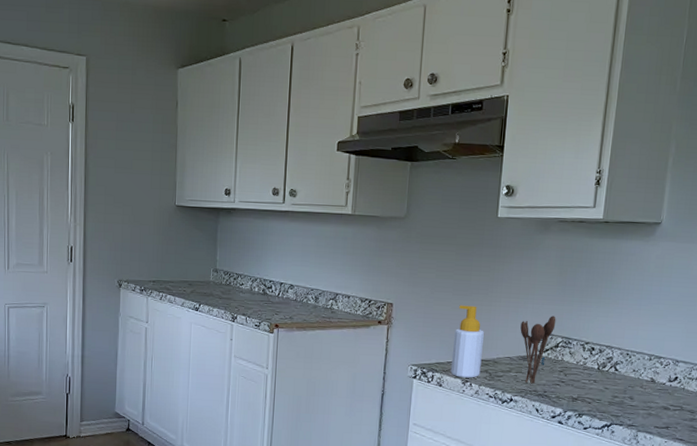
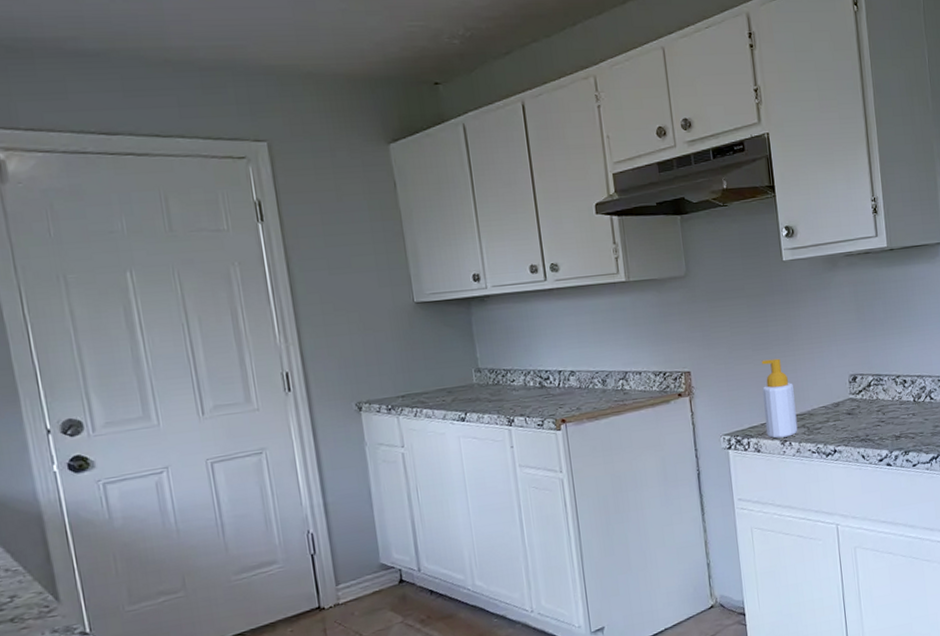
utensil holder: present [520,316,556,384] -> none [828,354,864,430]

